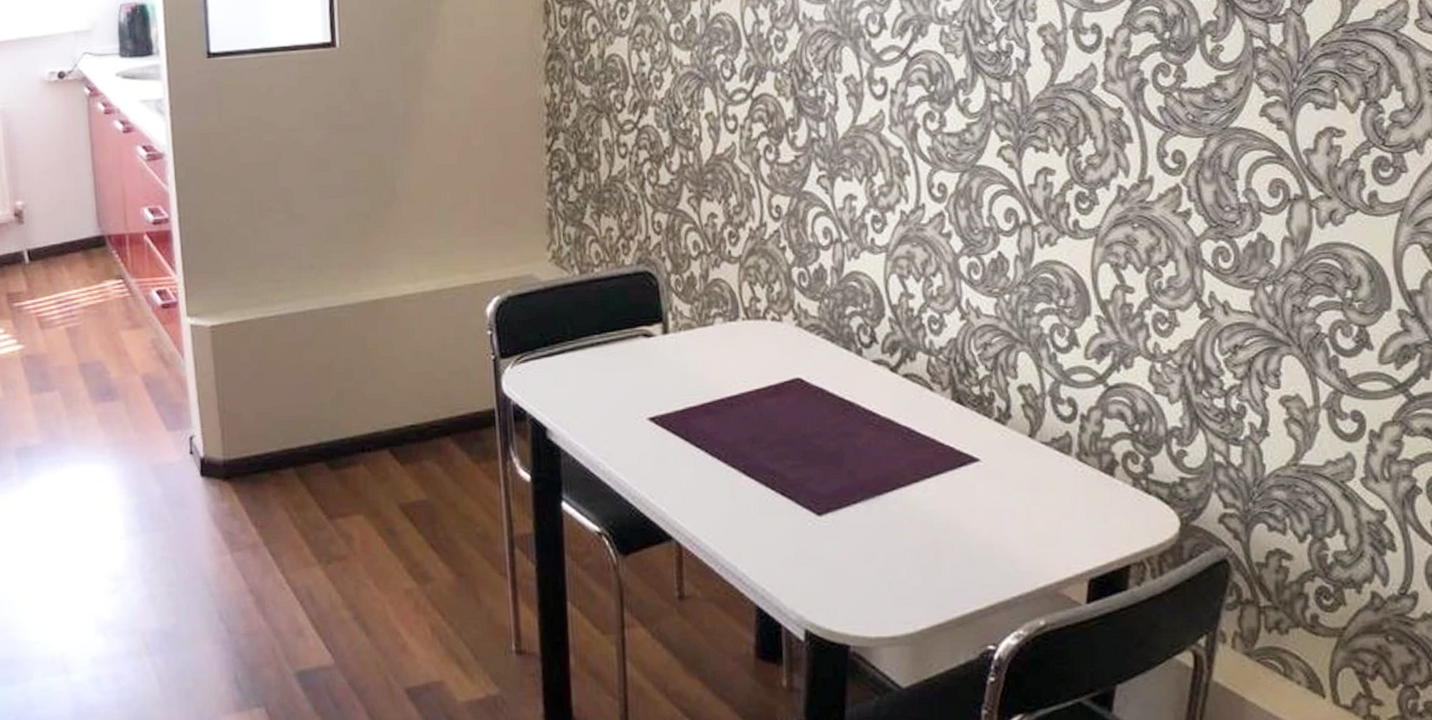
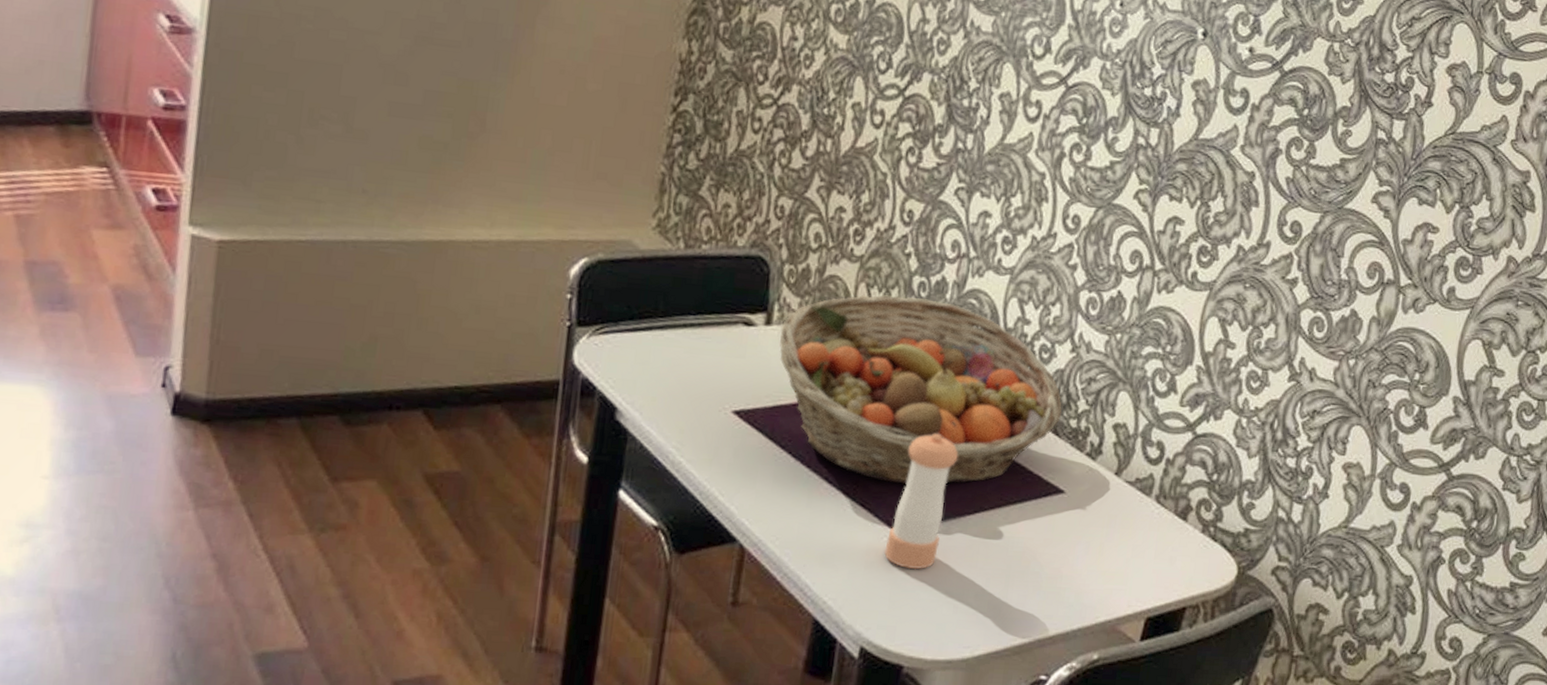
fruit basket: none [677,288,963,469] -> present [779,294,1063,484]
pepper shaker: none [811,416,866,551] -> present [884,433,958,570]

